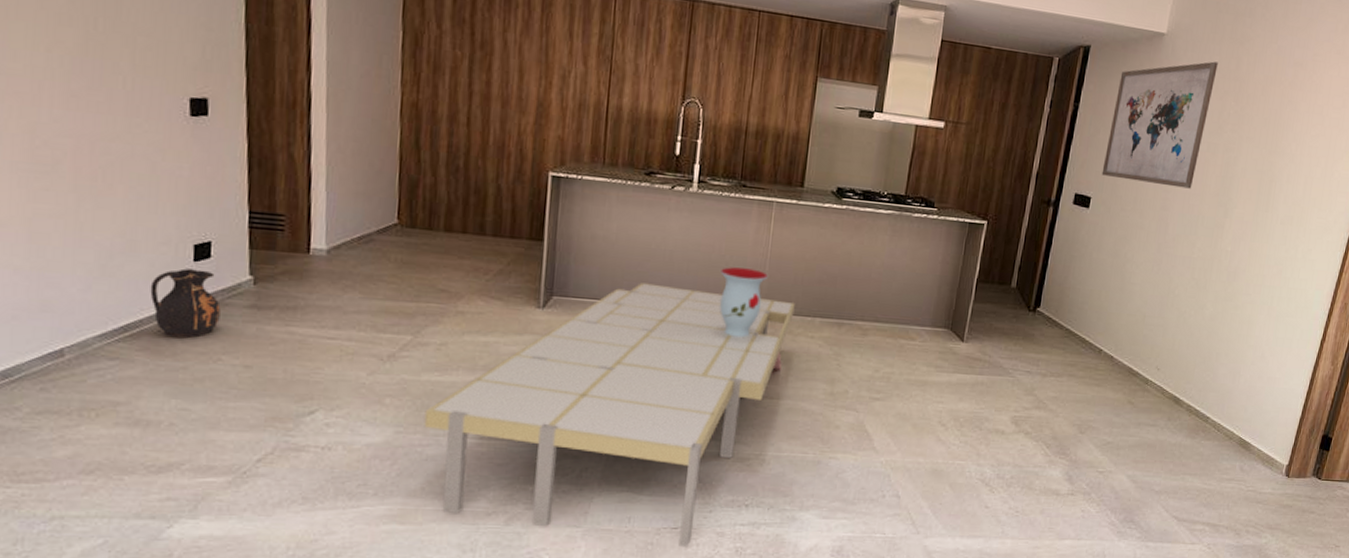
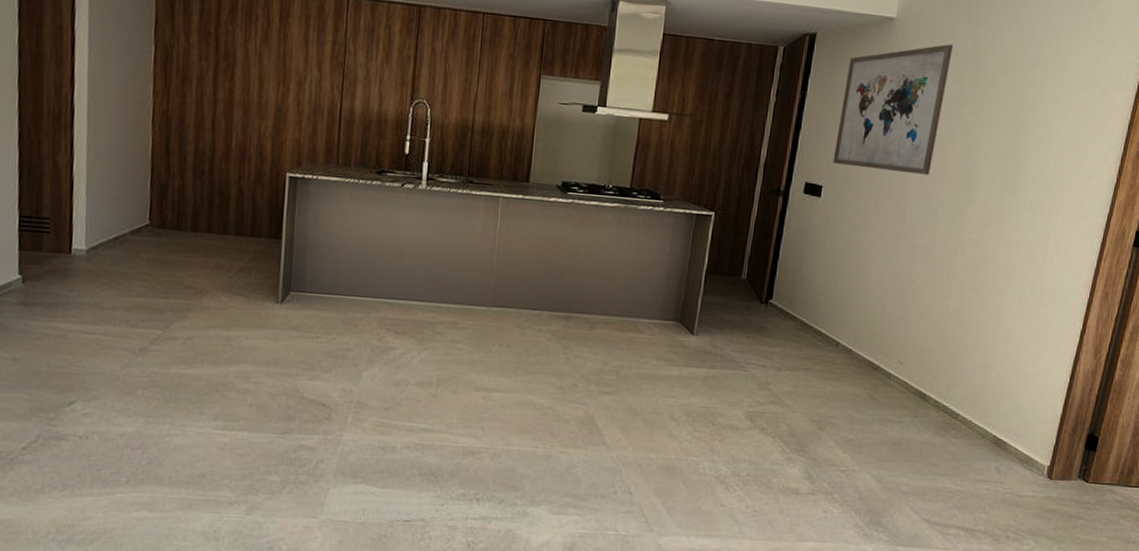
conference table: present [424,283,795,548] -> none [172,278,523,541]
vase: present [720,267,768,338] -> none [449,261,495,331]

